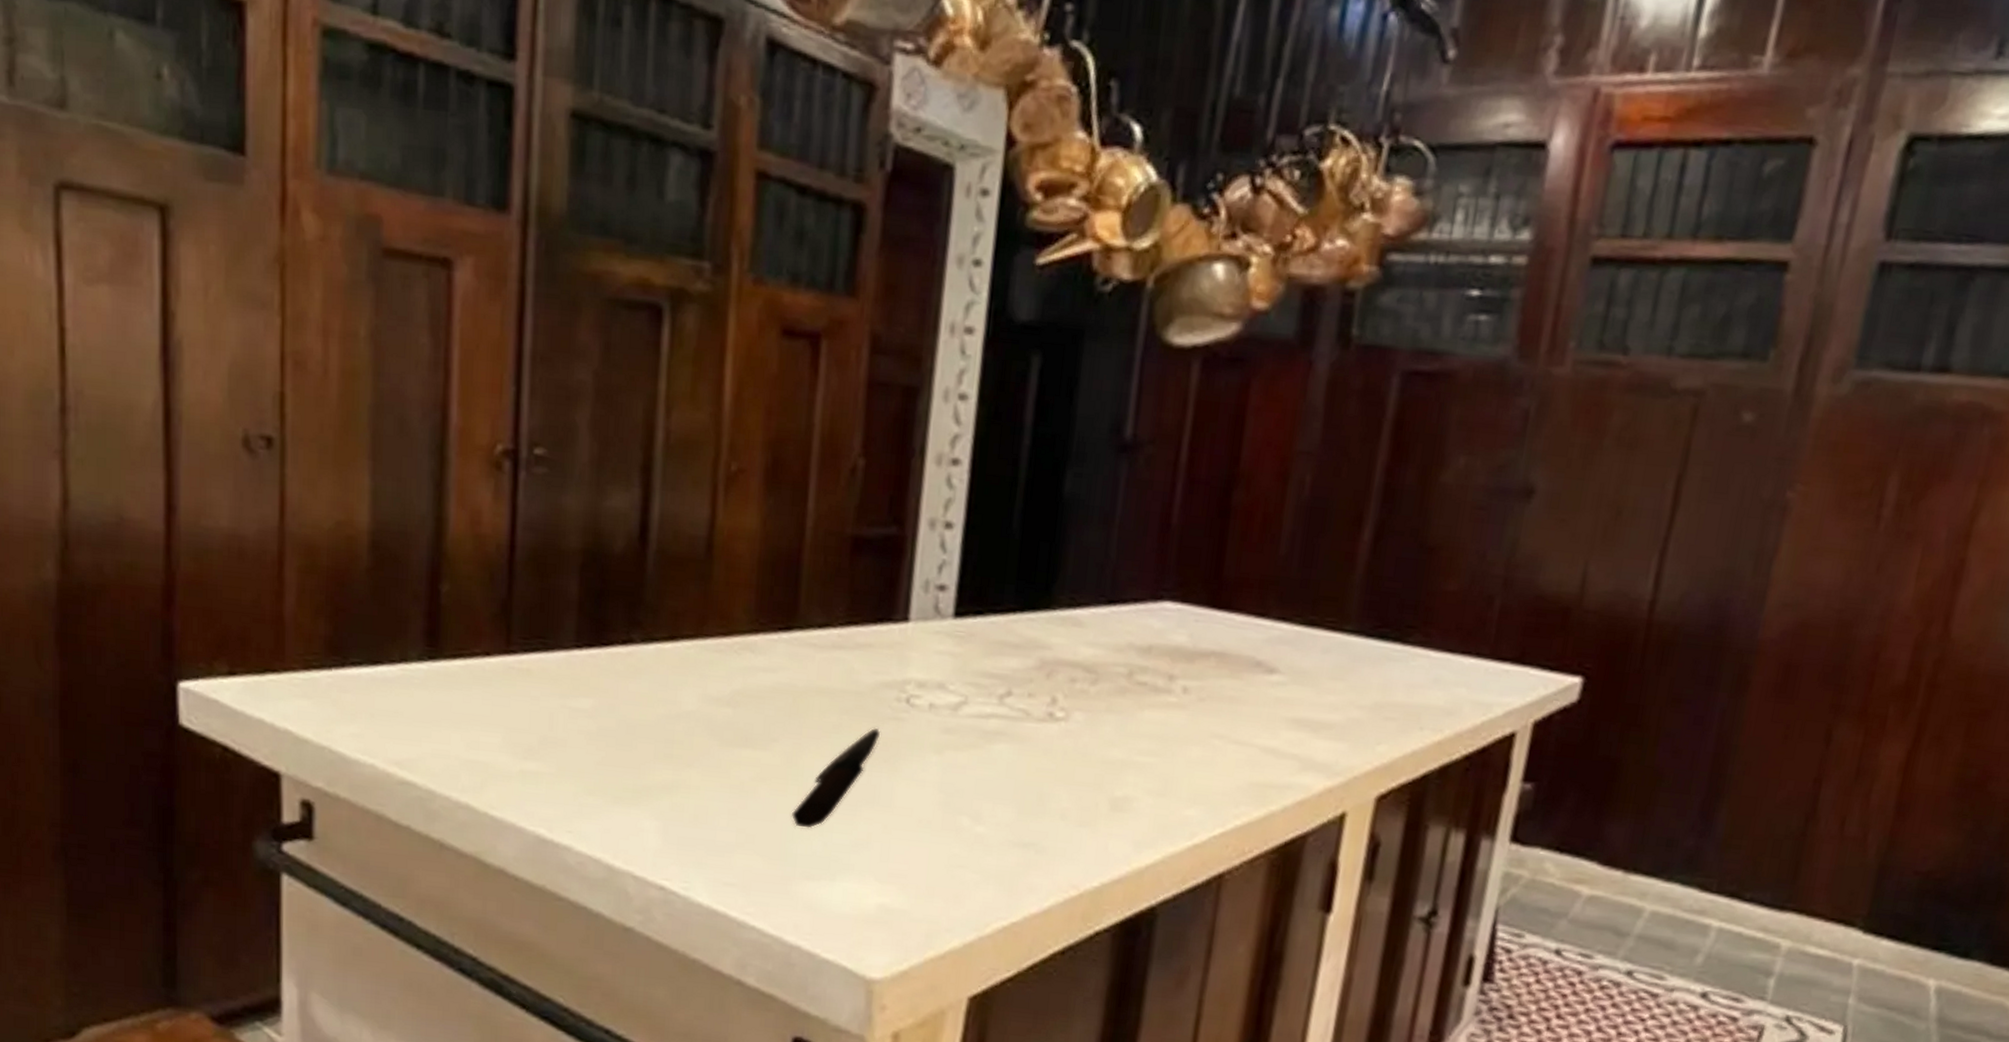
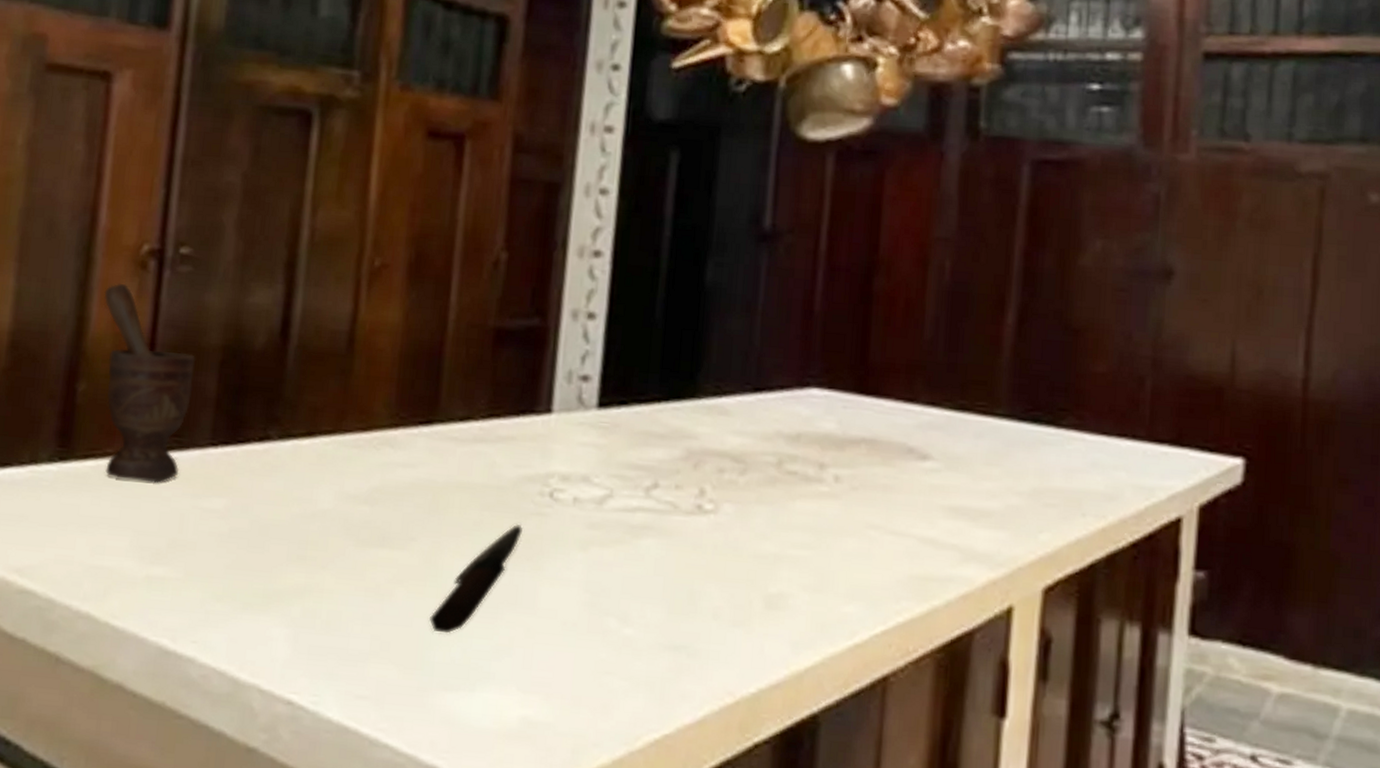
mortar and pestle: none [461,483,556,683] -> present [104,283,195,483]

